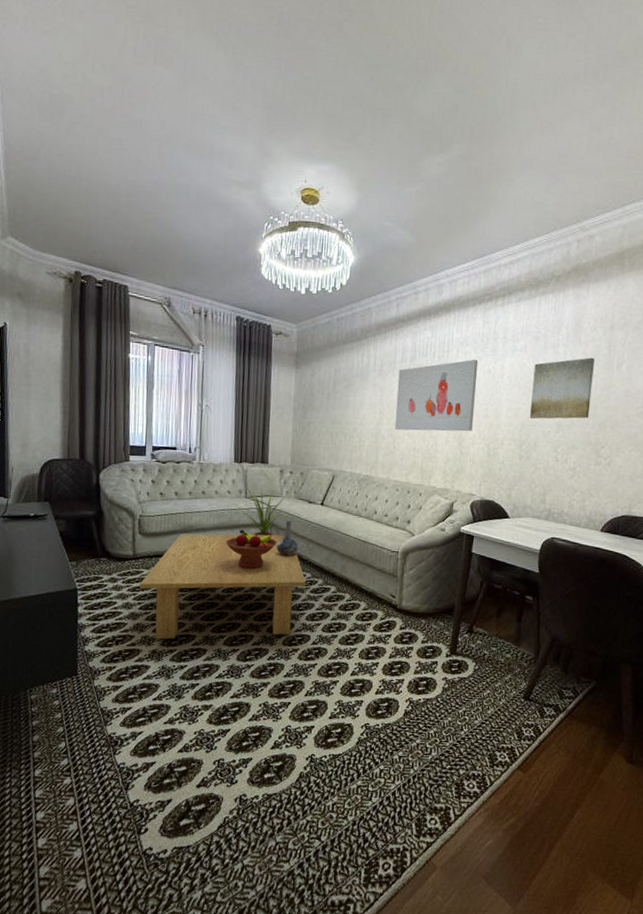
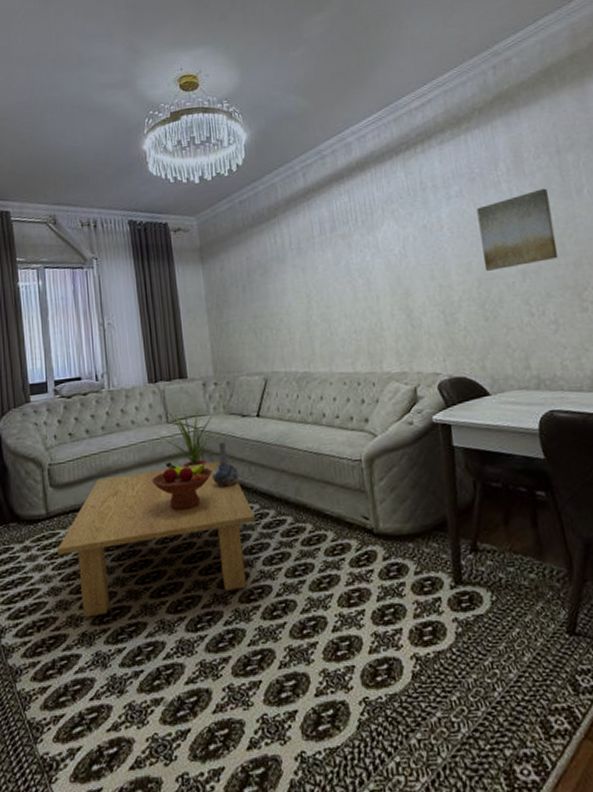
wall art: present [394,359,479,432] -> none [319,216,420,313]

